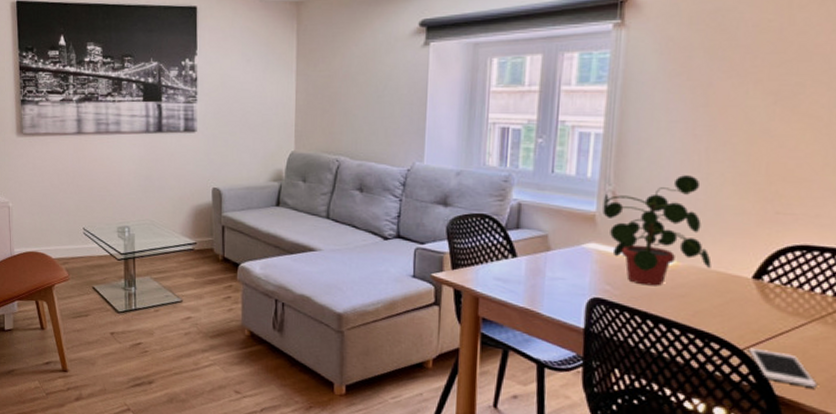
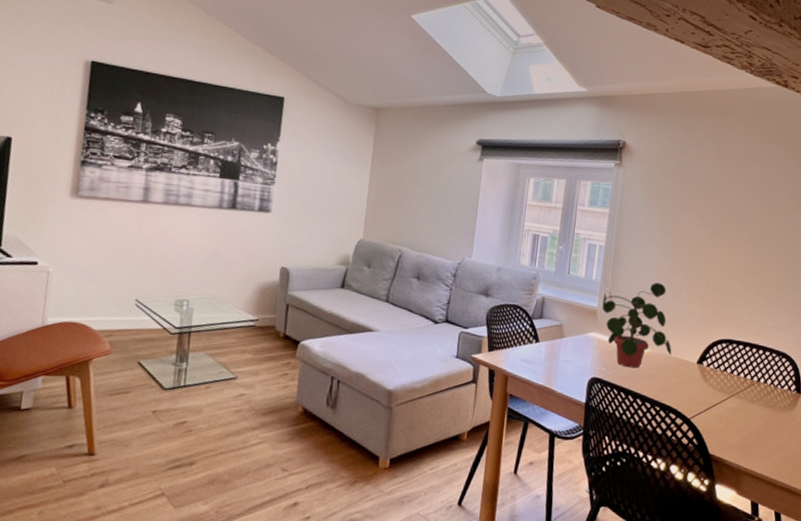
cell phone: present [748,347,817,388] -> none [693,417,734,448]

